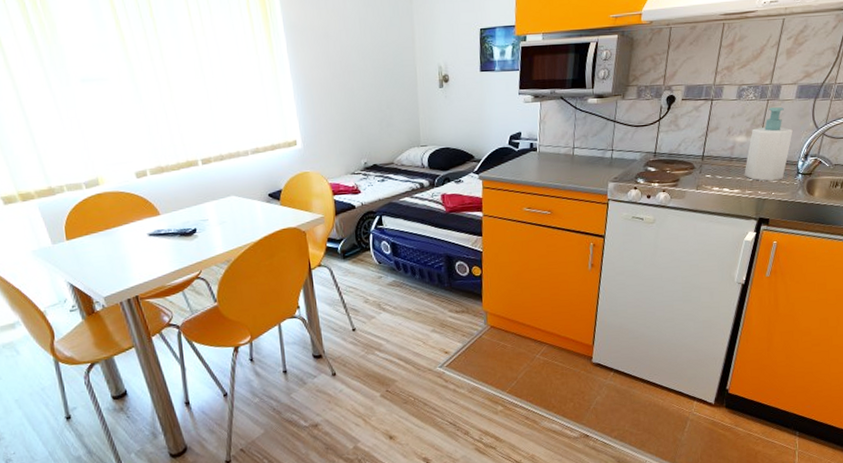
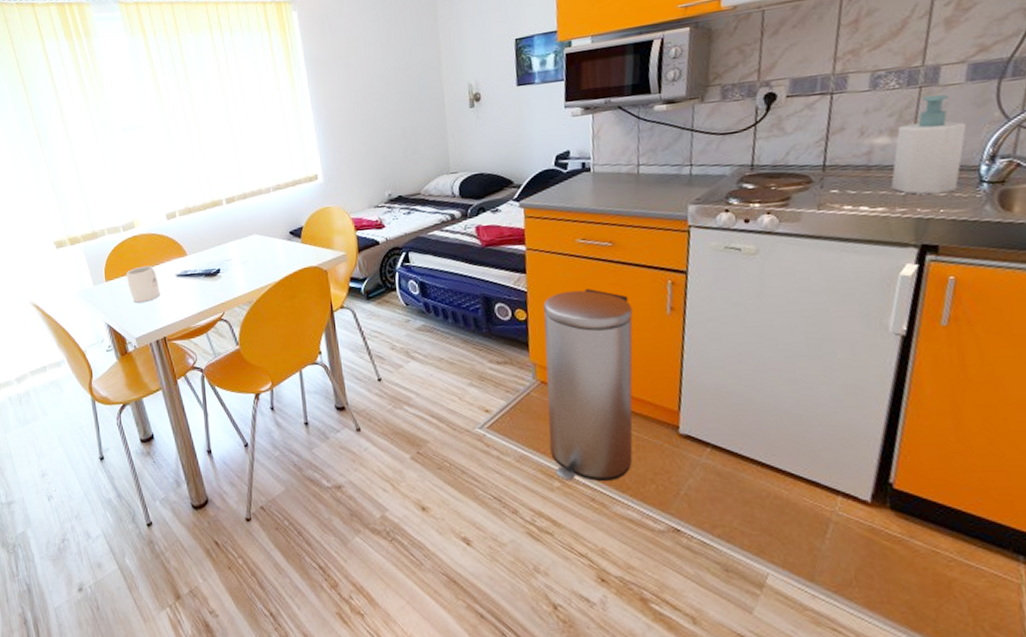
mug: none [91,224,131,262] -> present [127,265,160,303]
pedal bin: none [495,249,564,405] -> present [543,289,633,481]

